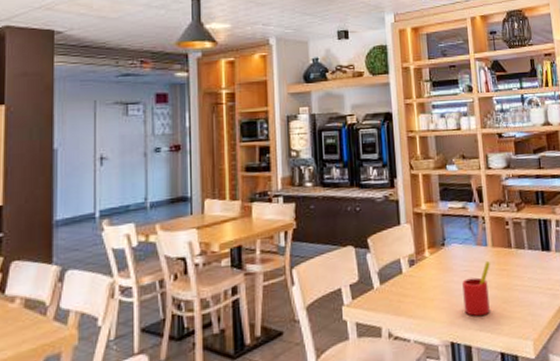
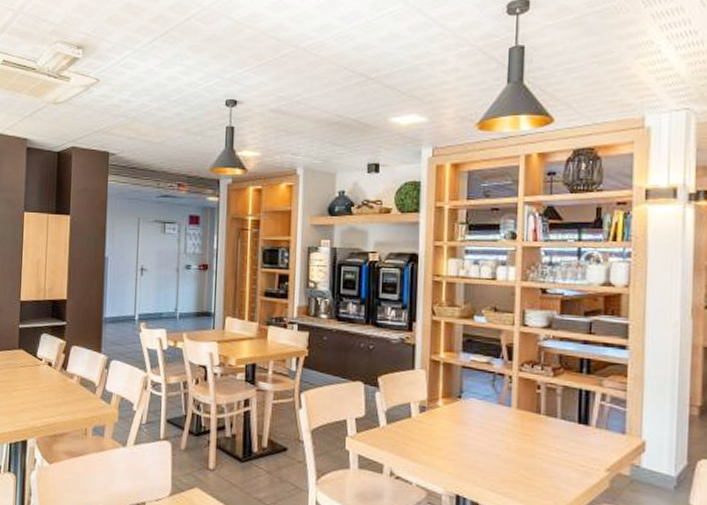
straw: present [462,260,490,317] -> none [475,422,512,477]

